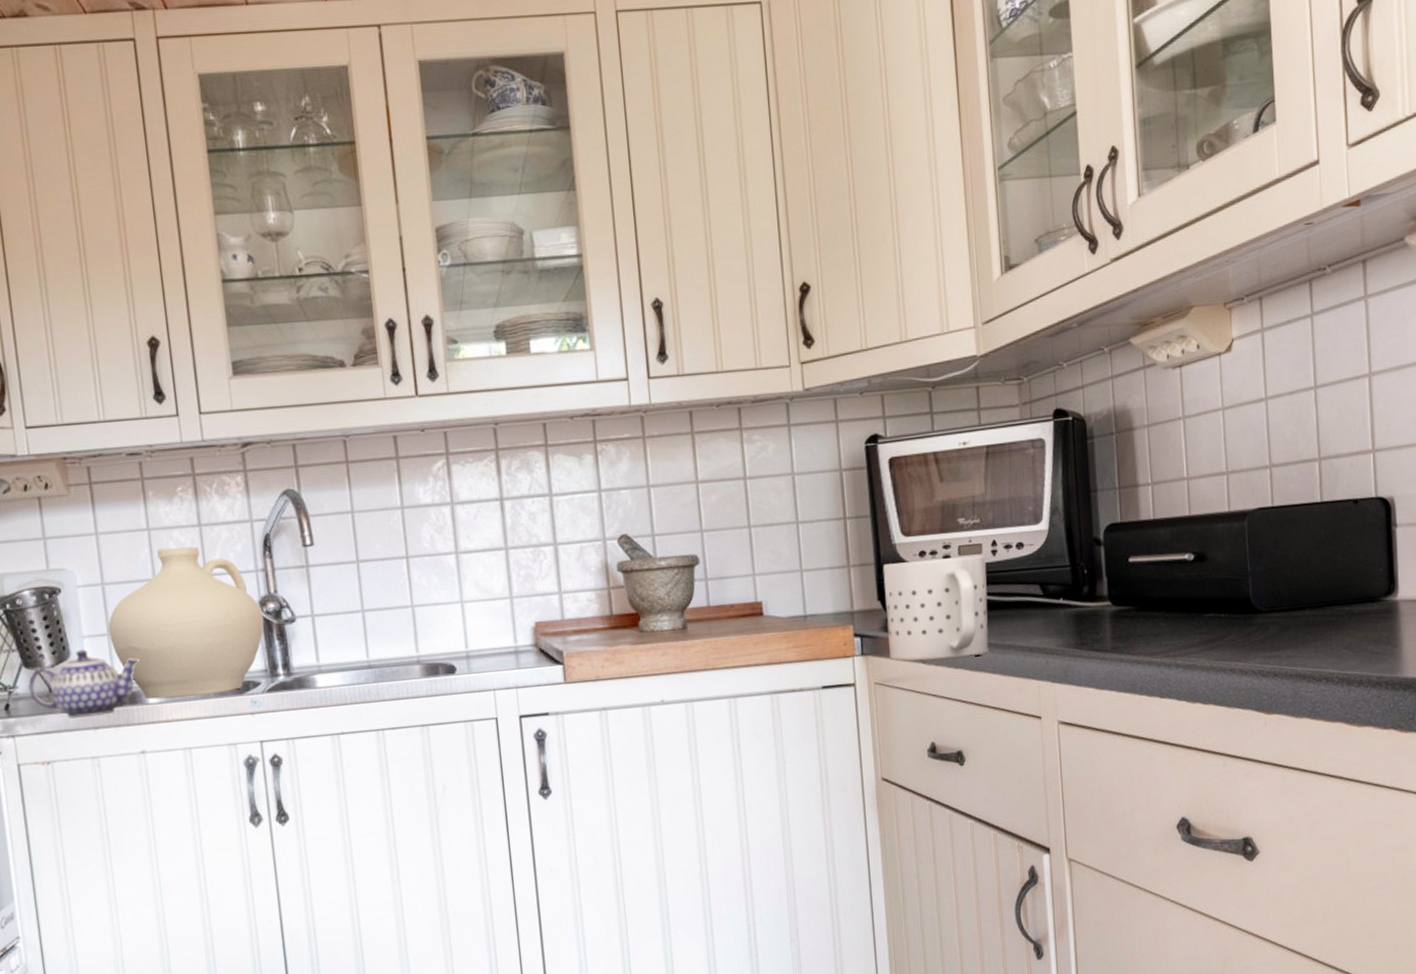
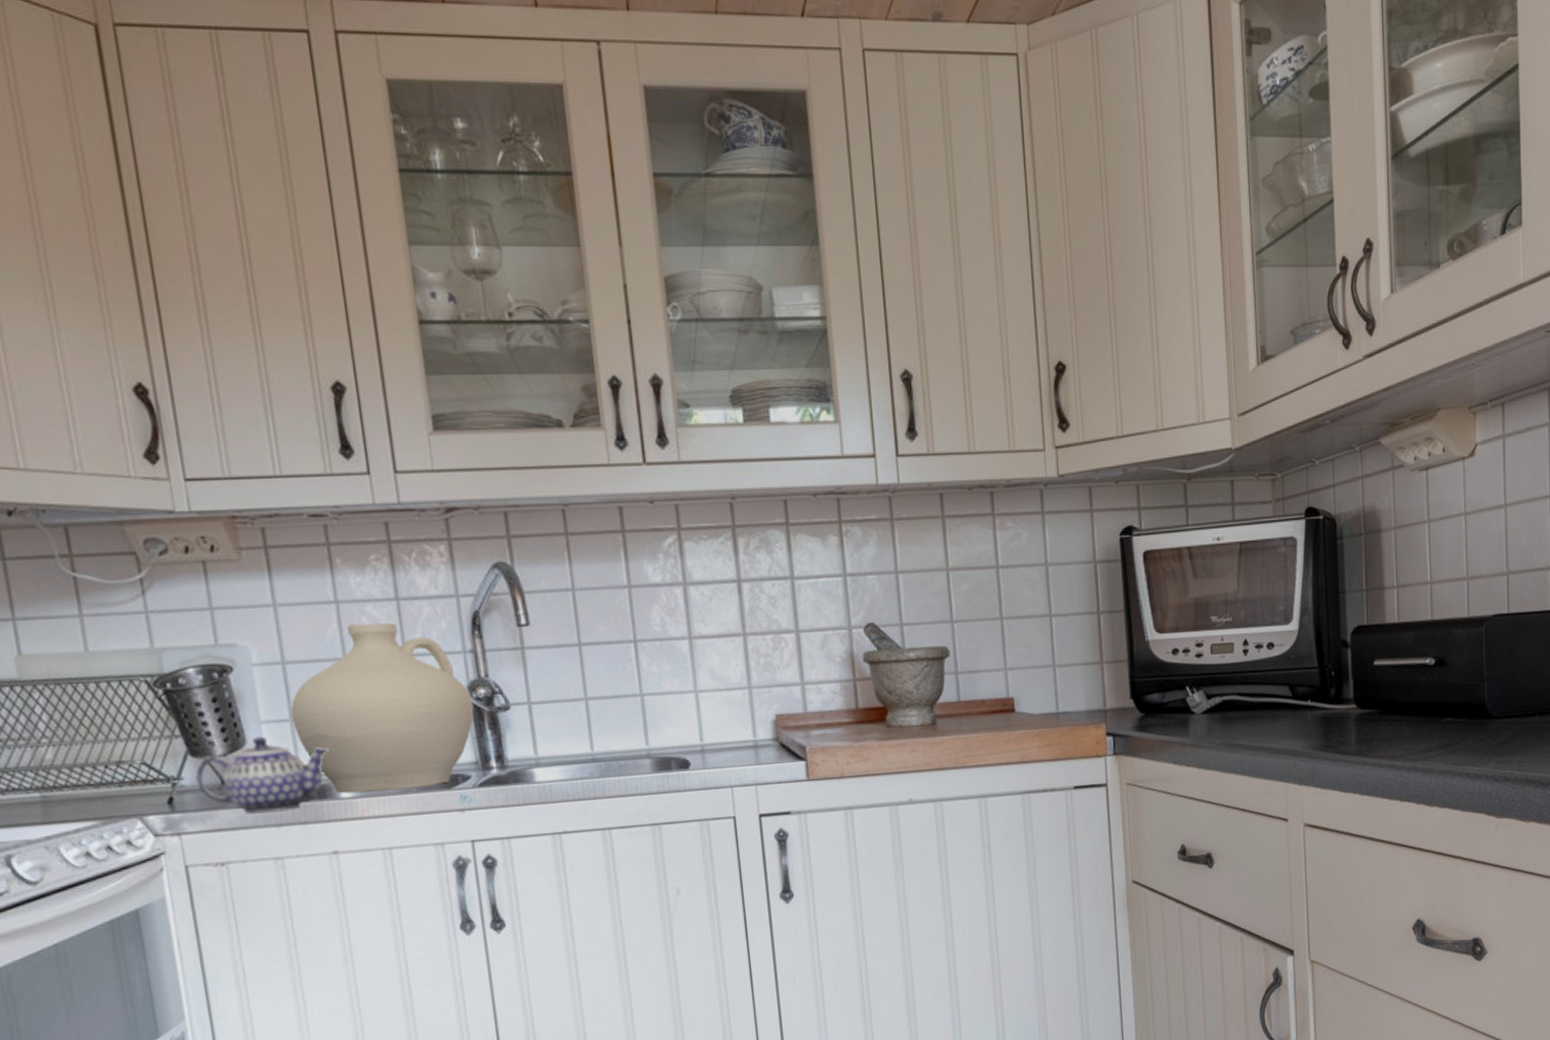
mug: present [882,555,990,661] -> none [1136,654,1239,762]

